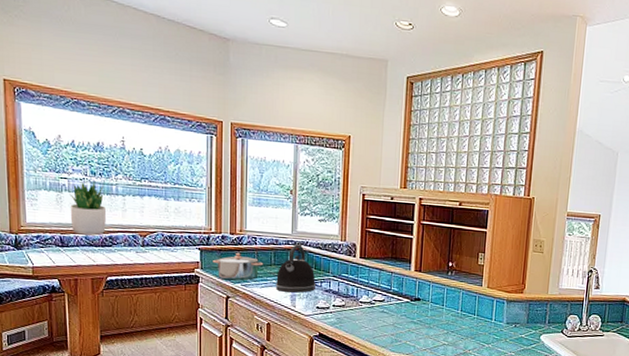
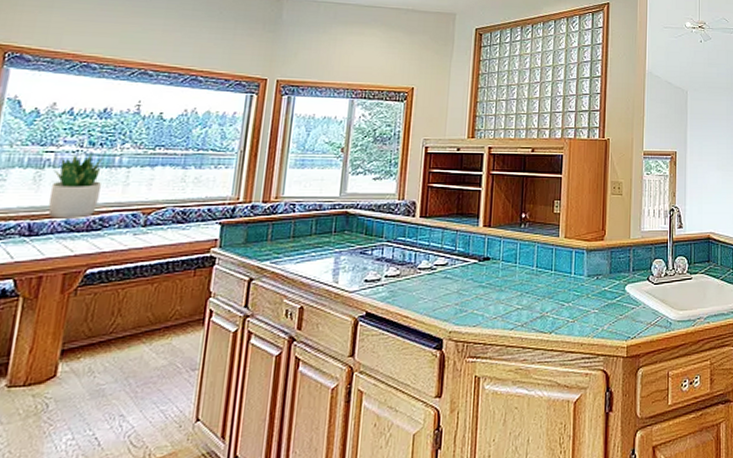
cooking pot: present [213,252,264,281] -> none [236,223,302,258]
kettle: present [275,244,317,293] -> none [314,208,366,266]

